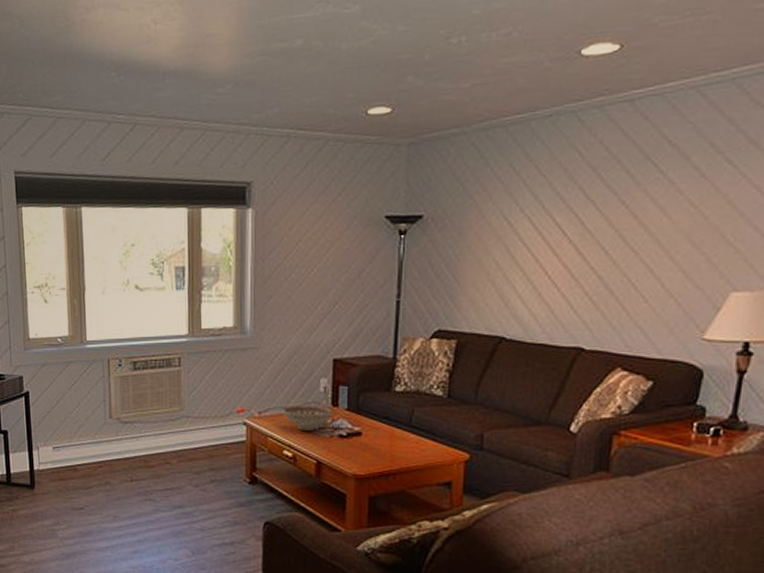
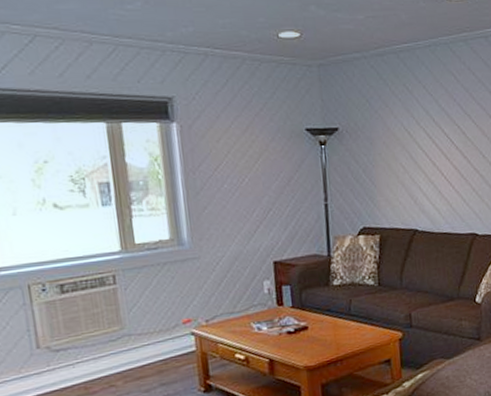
decorative bowl: present [283,406,332,430] -> none [230,307,279,333]

